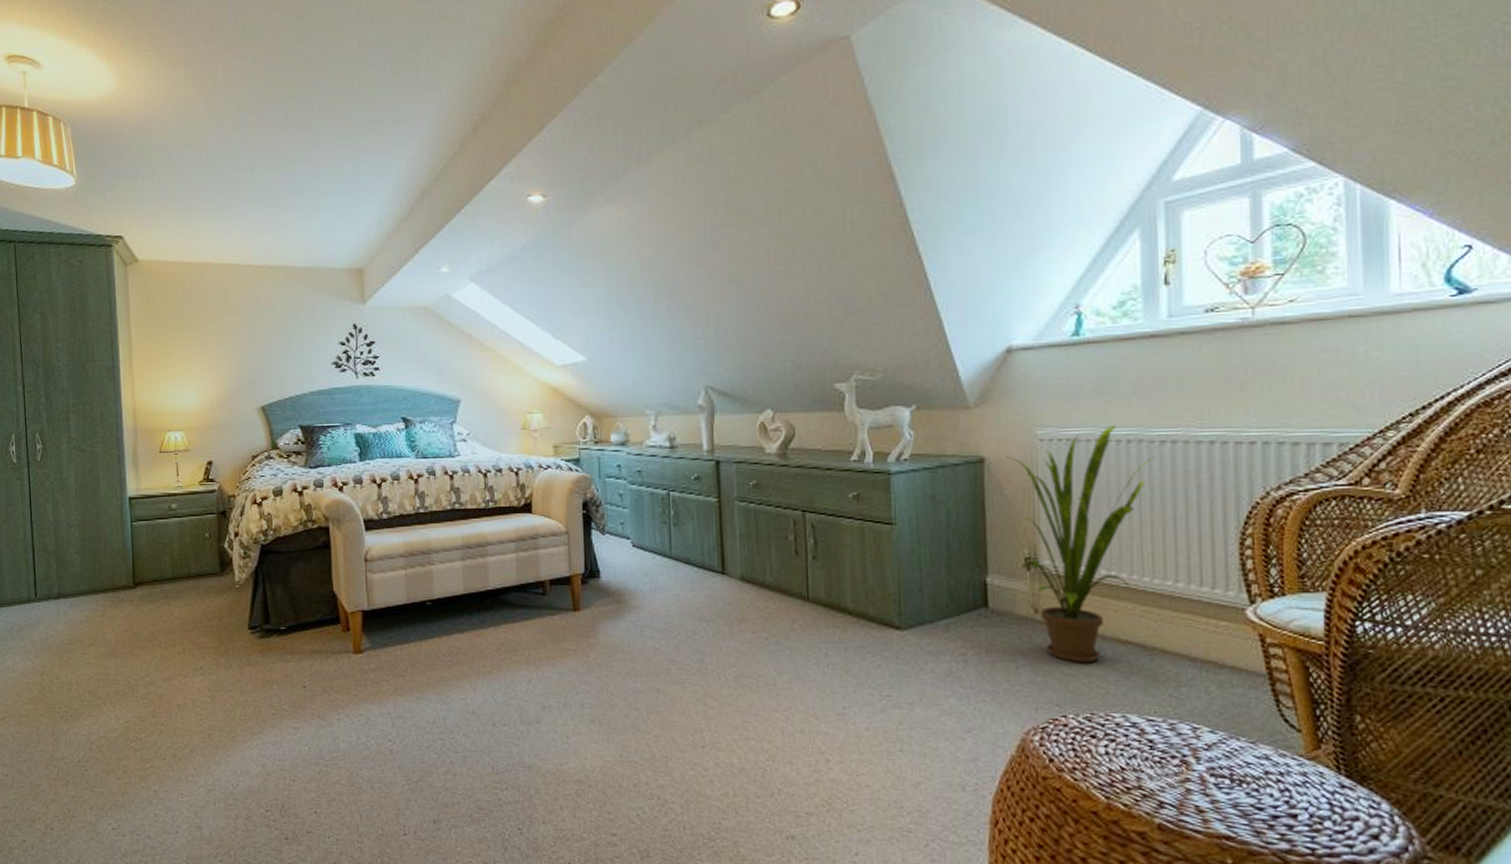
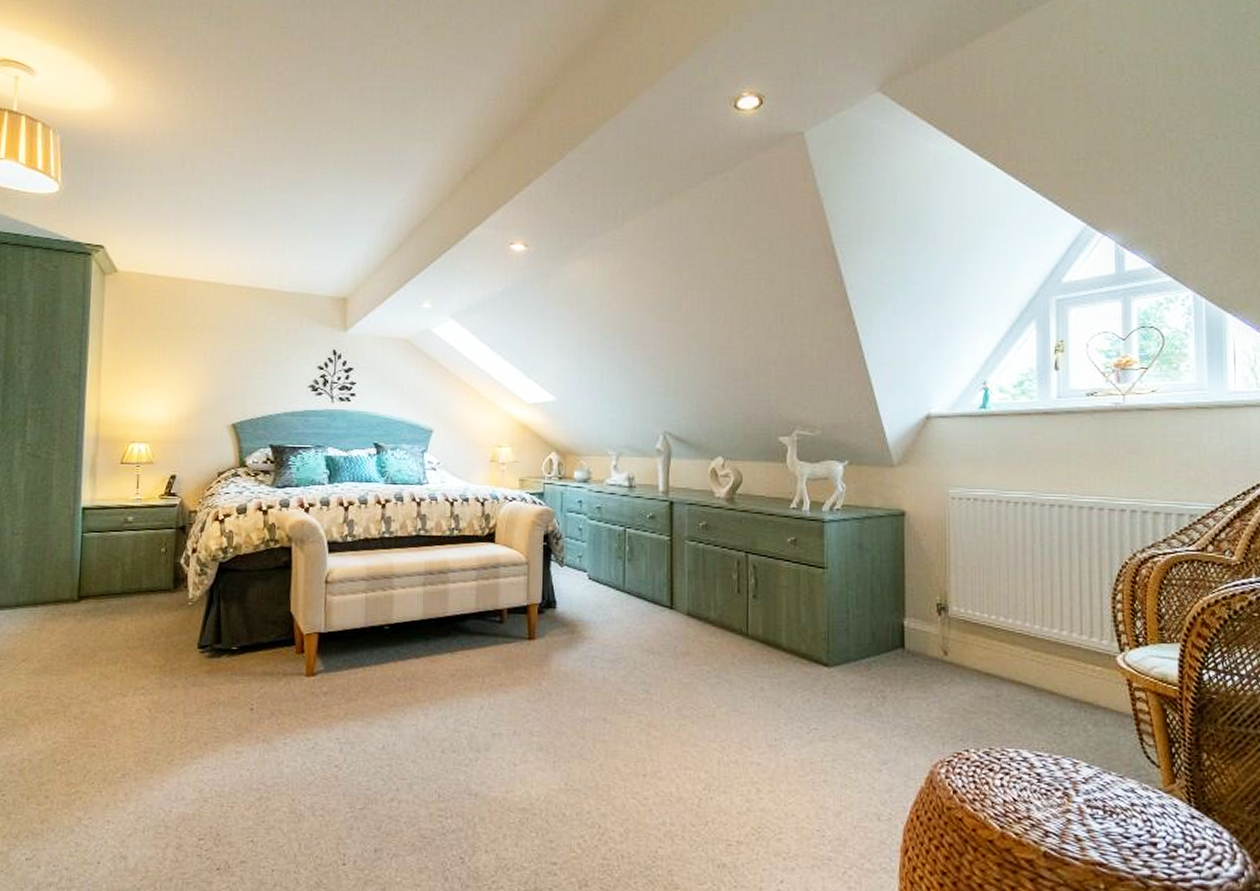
house plant: present [1004,426,1155,663] -> none [922,489,1045,702]

